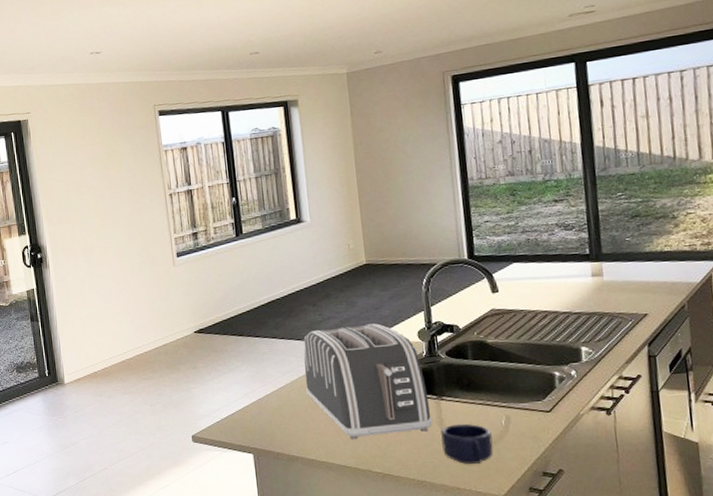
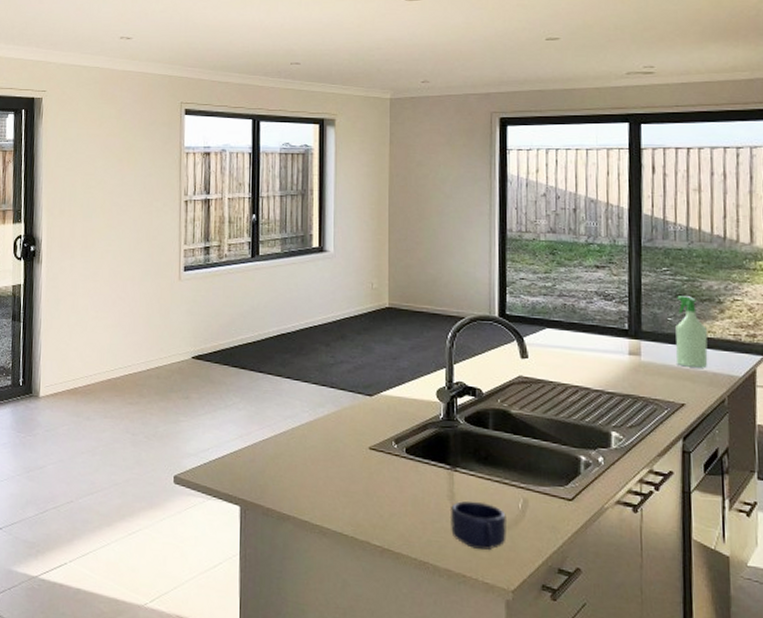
toaster: present [303,323,433,440] -> none [308,374,443,505]
spray bottle: none [633,216,667,281] -> present [675,296,708,368]

